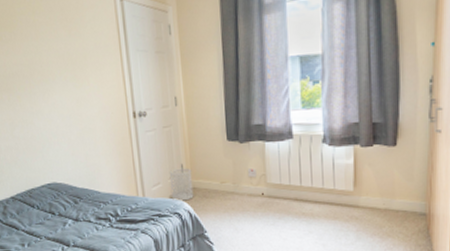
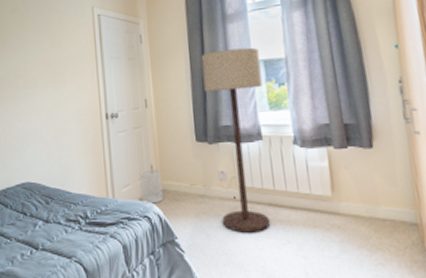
floor lamp: none [235,42,297,226] -> present [201,47,271,233]

